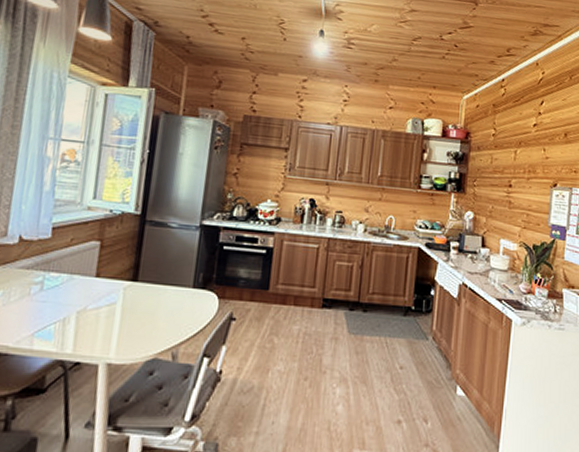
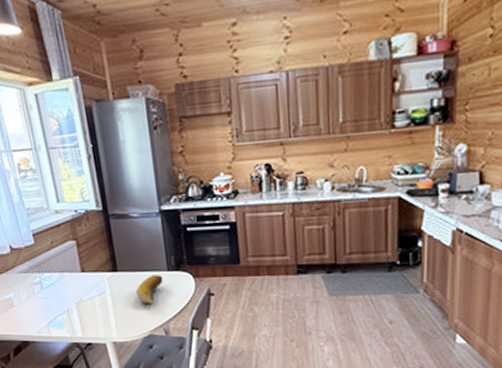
banana: none [151,289,186,323] -> present [135,274,163,304]

